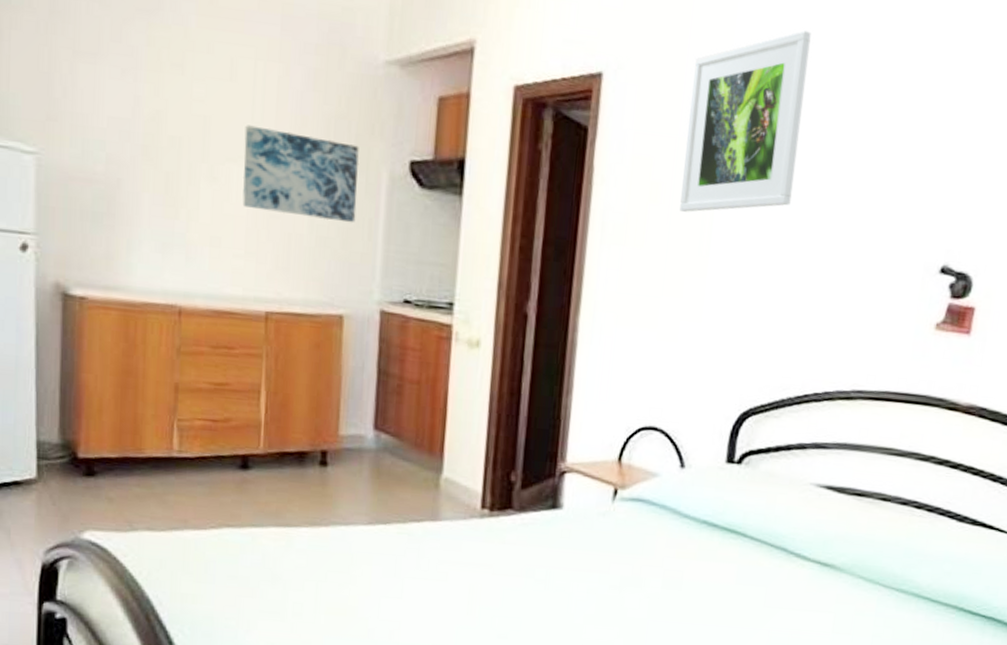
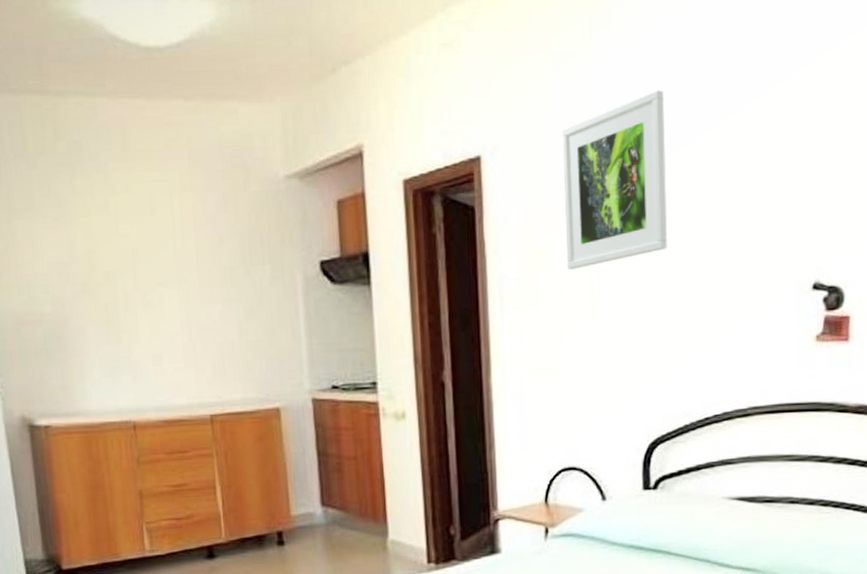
wall art: present [242,125,359,223] -> none [169,251,279,326]

